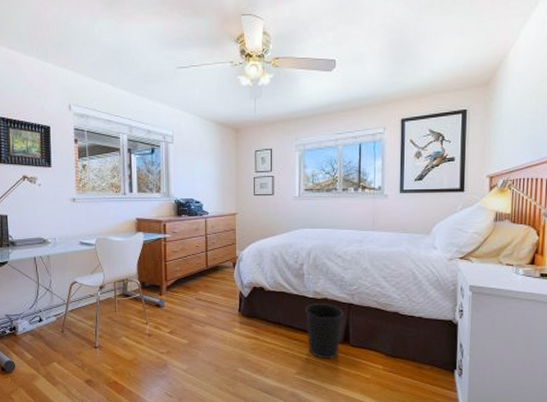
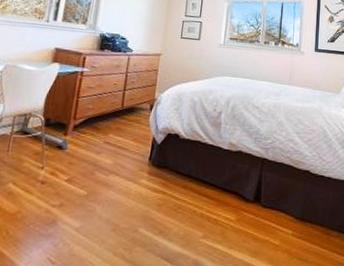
wastebasket: present [305,303,344,360] -> none [218,156,257,222]

